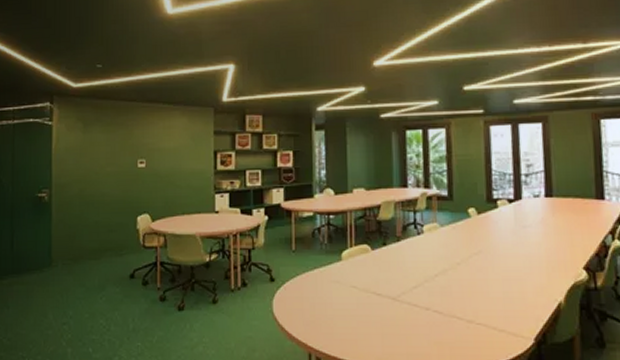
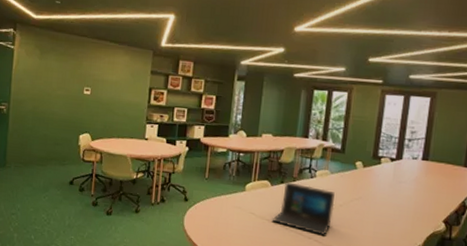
laptop: none [378,243,451,303] -> present [271,182,335,235]

